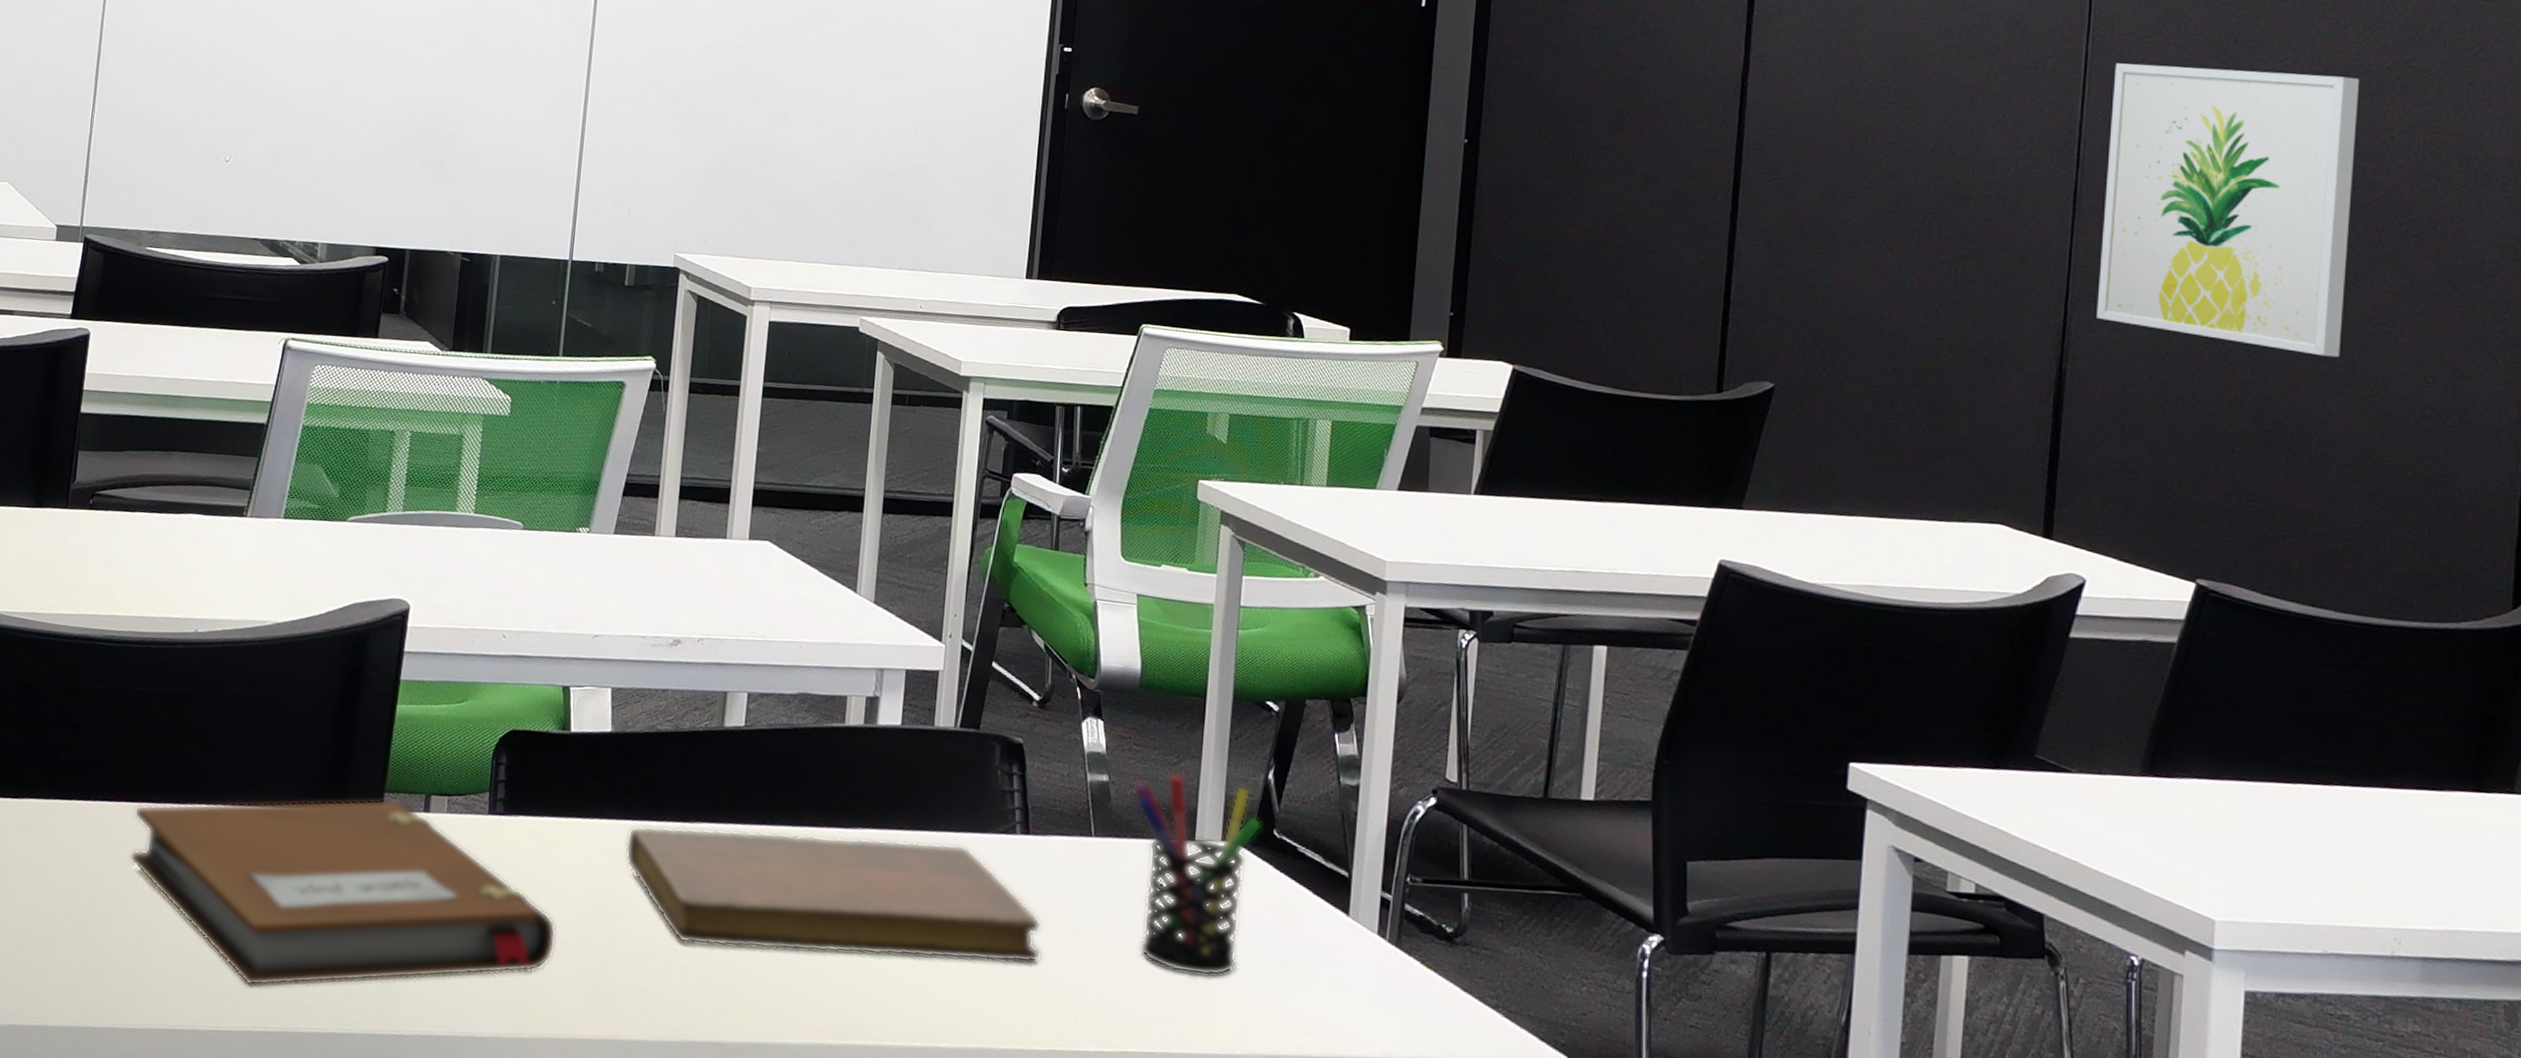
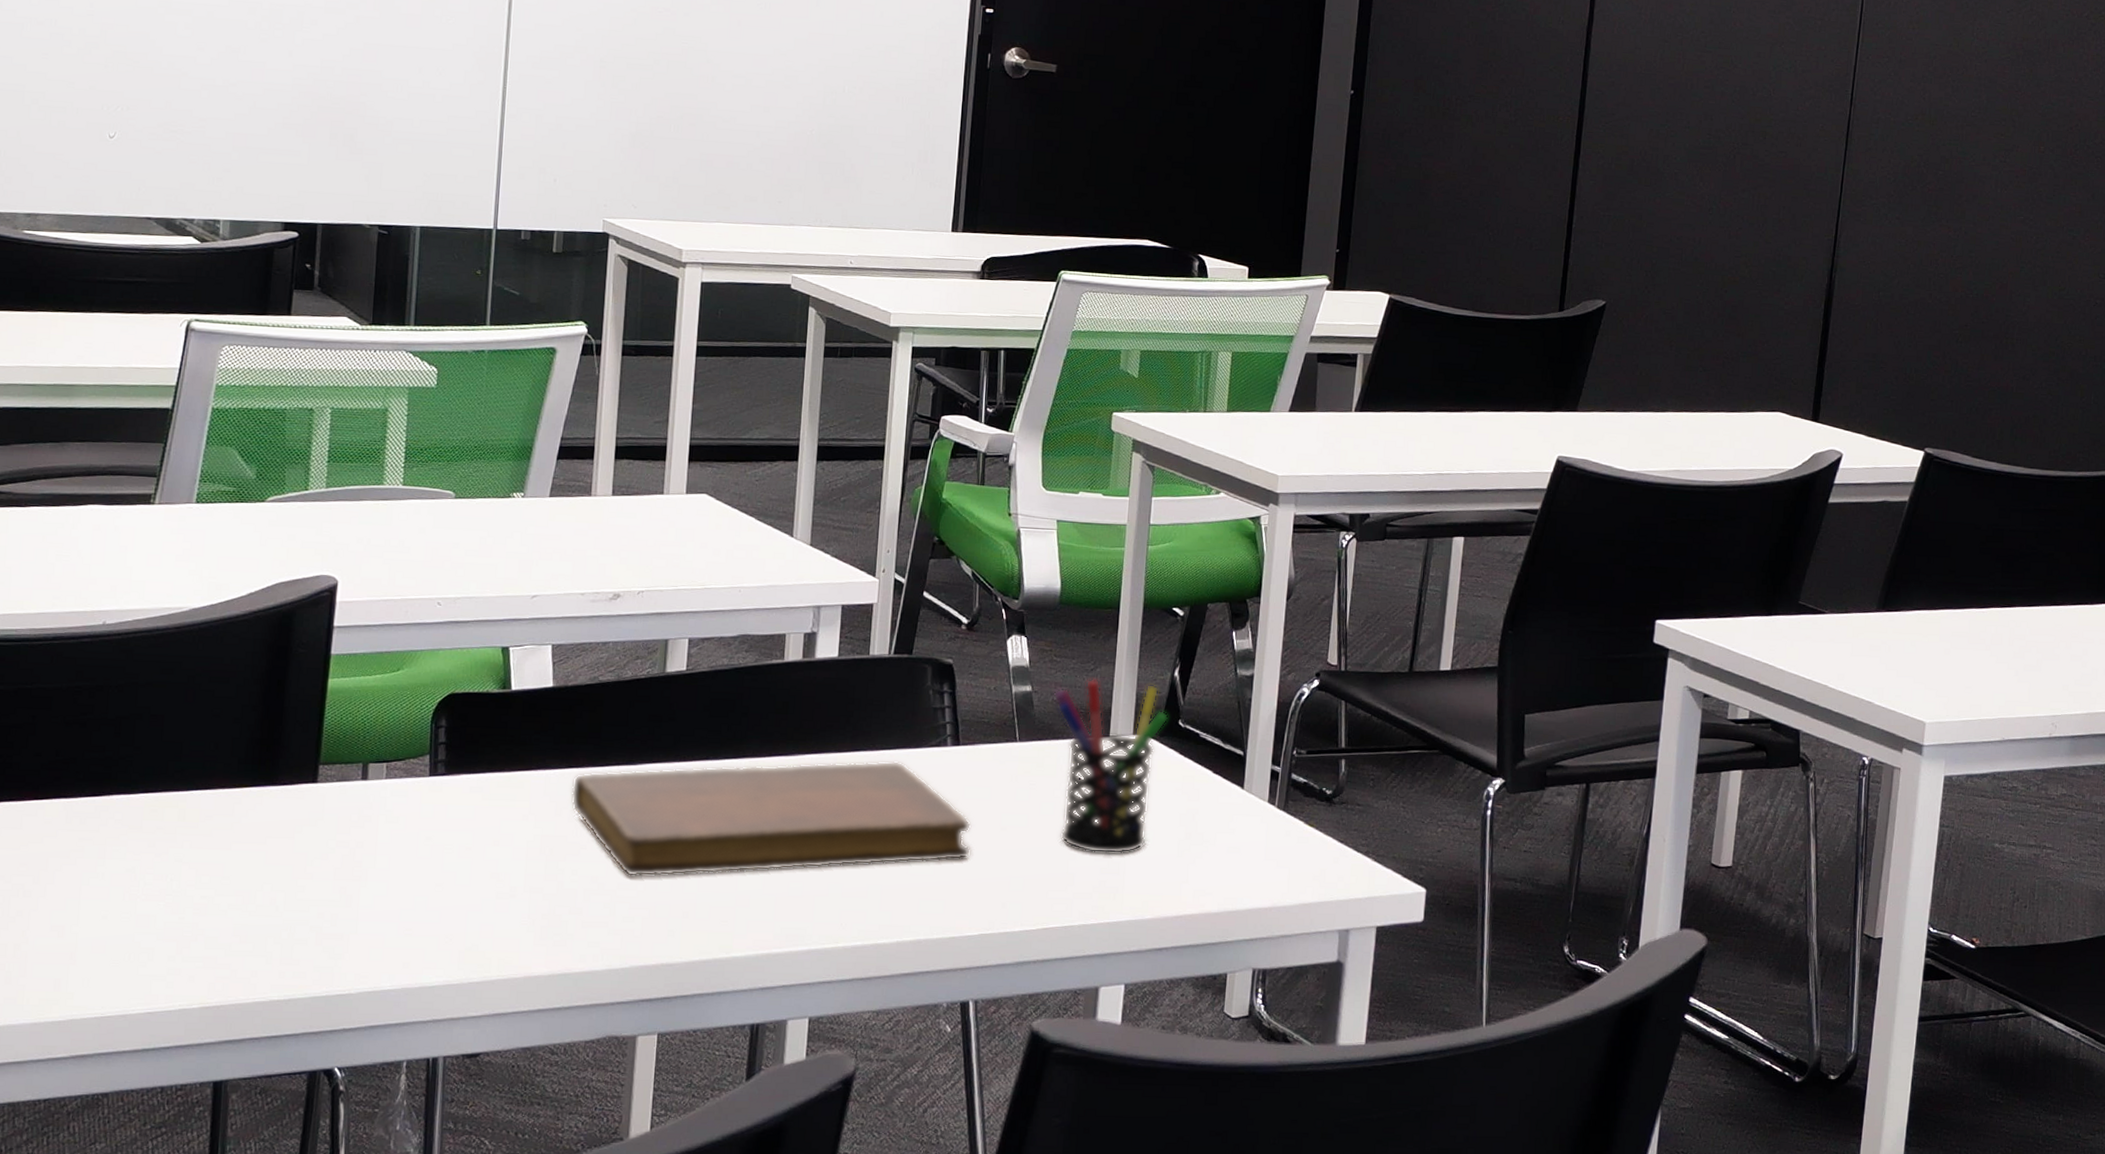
notebook: present [130,799,556,987] -> none [43,771,503,966]
wall art: present [2097,63,2360,358] -> none [1860,14,2066,260]

